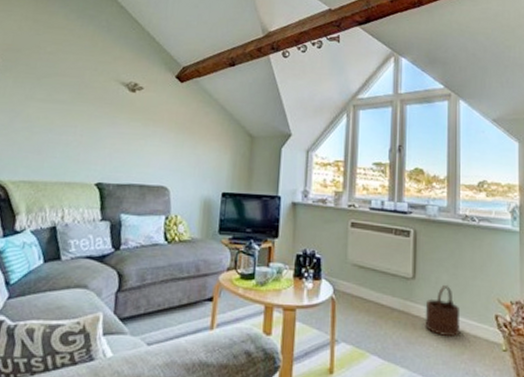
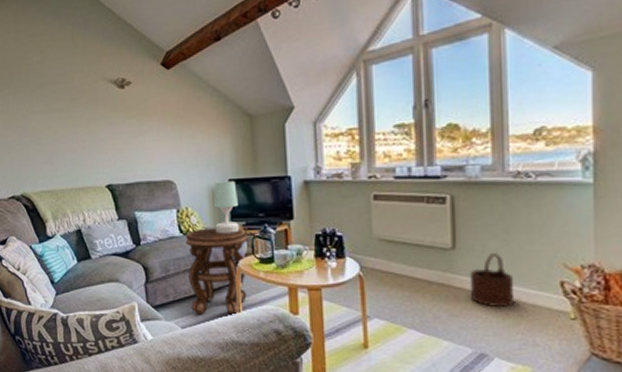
side table: none [162,238,233,334] -> present [186,228,248,316]
table lamp: none [201,193,229,246] -> present [213,180,240,234]

